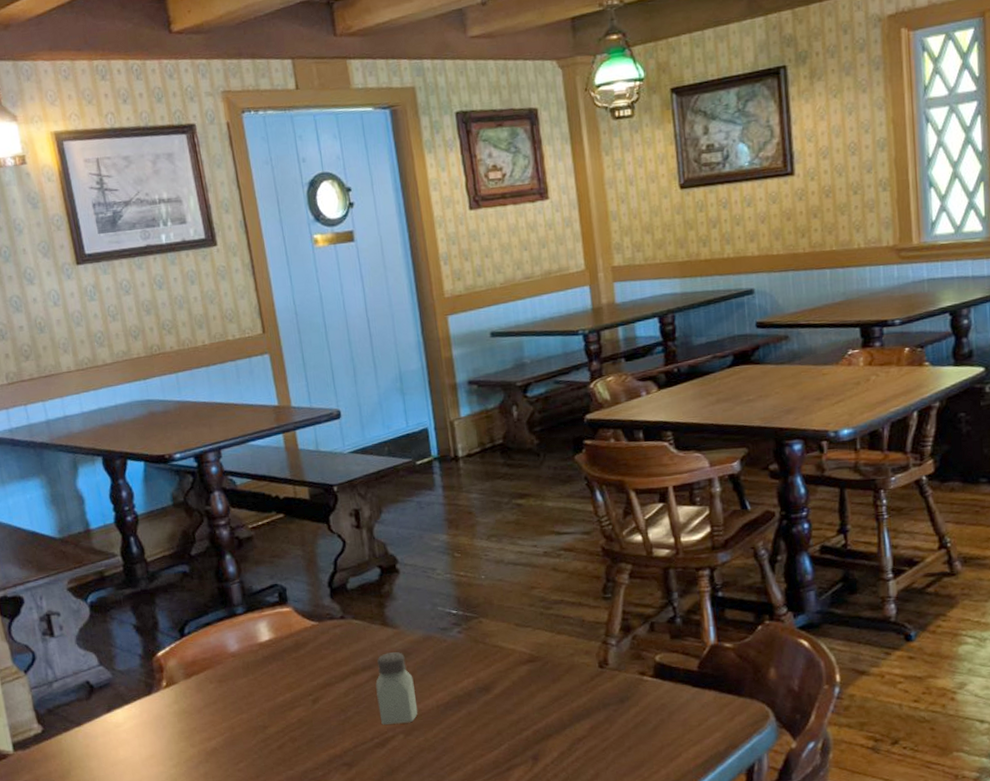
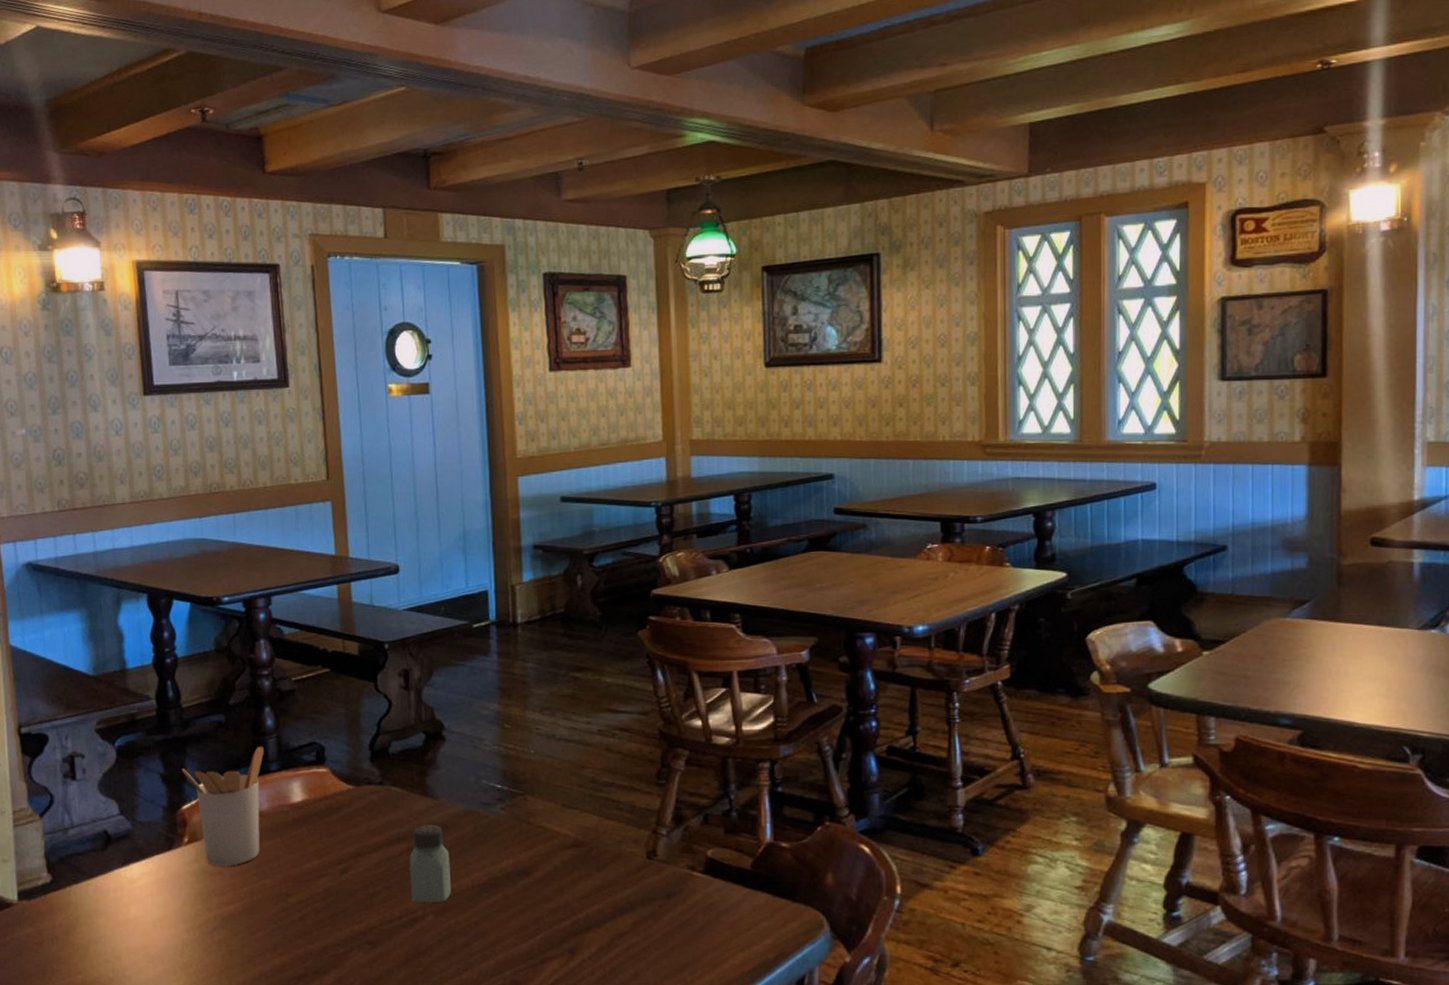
utensil holder: none [152,592,235,706] -> present [181,747,264,866]

